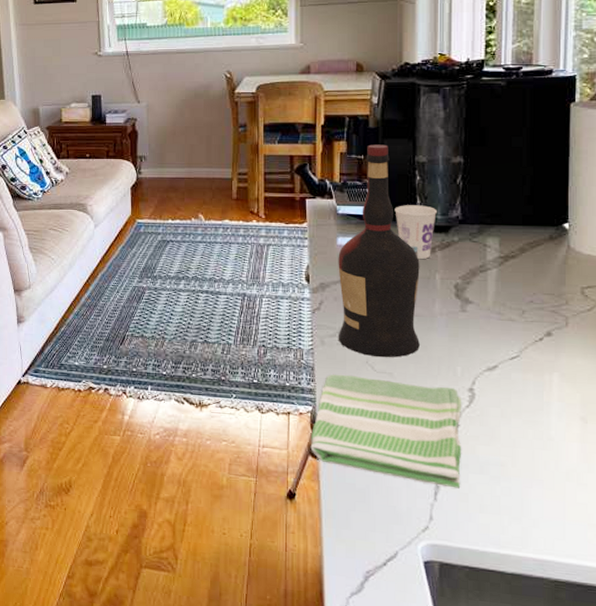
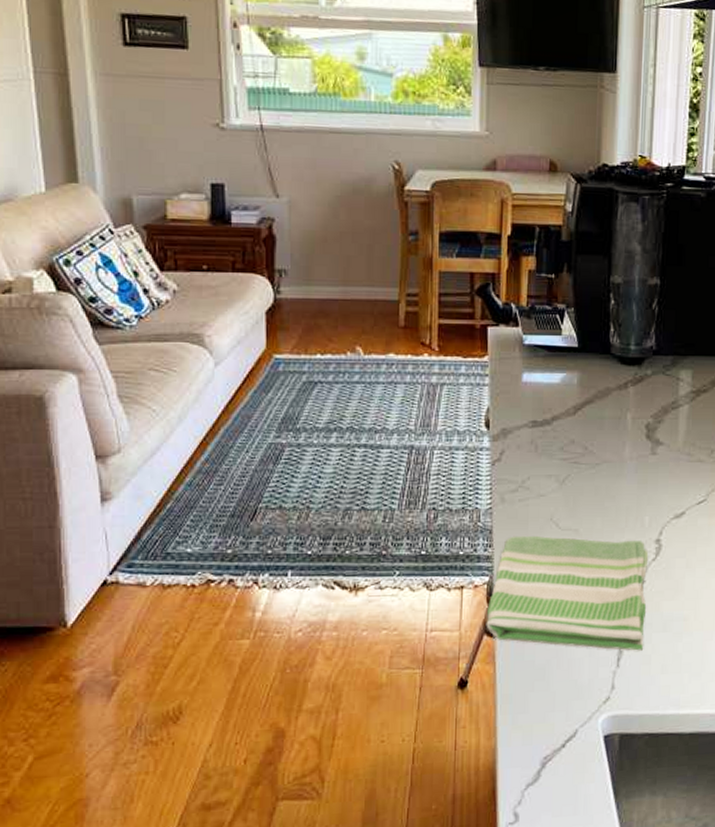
liquor: present [338,144,420,358] -> none [520,261,611,513]
cup: present [394,205,437,260] -> none [586,333,631,397]

